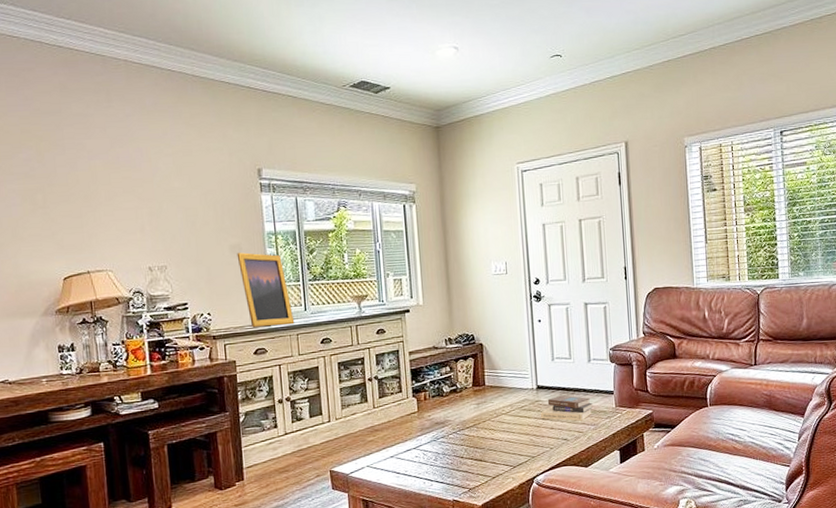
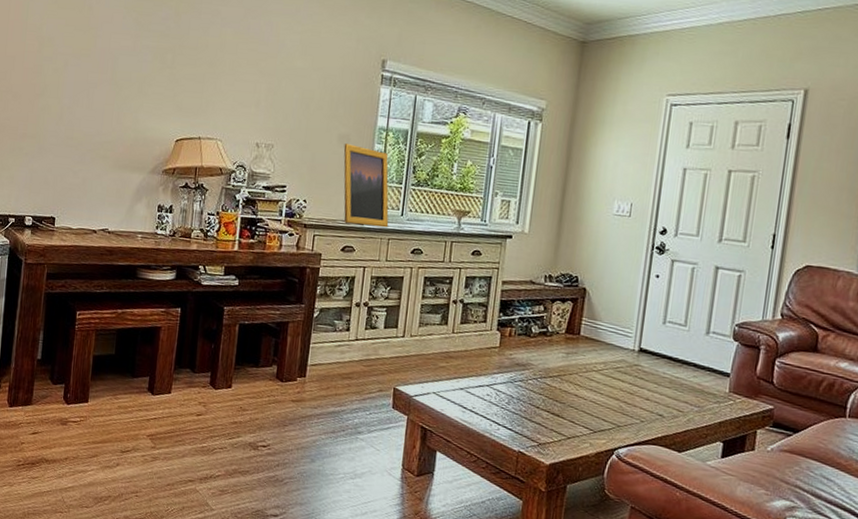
books: present [541,395,593,421] -> none [637,364,701,399]

